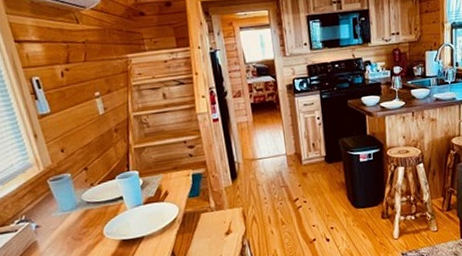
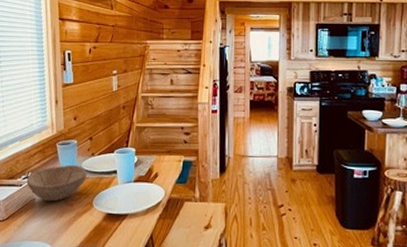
bowl: none [21,199,91,242] -> present [26,165,87,202]

